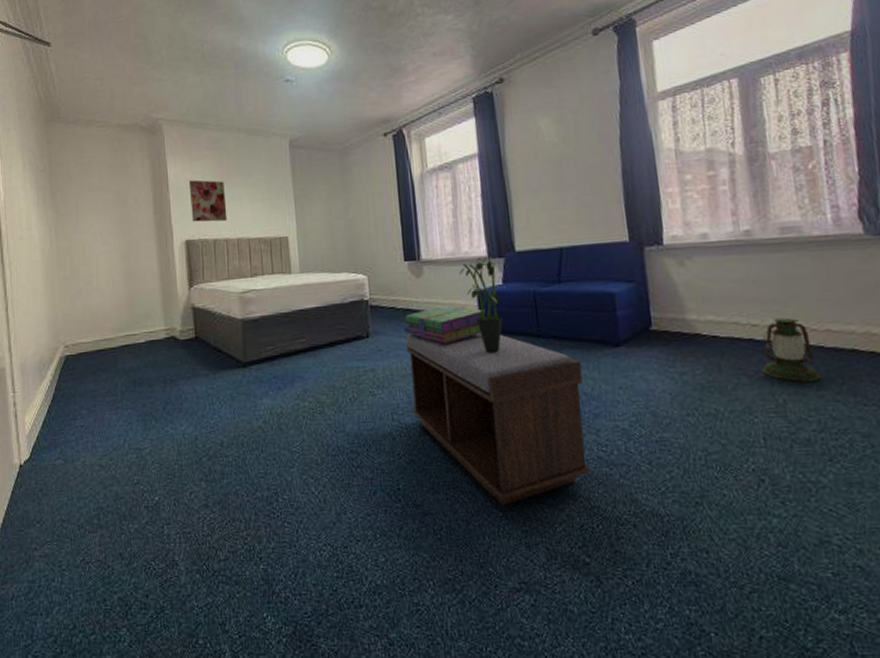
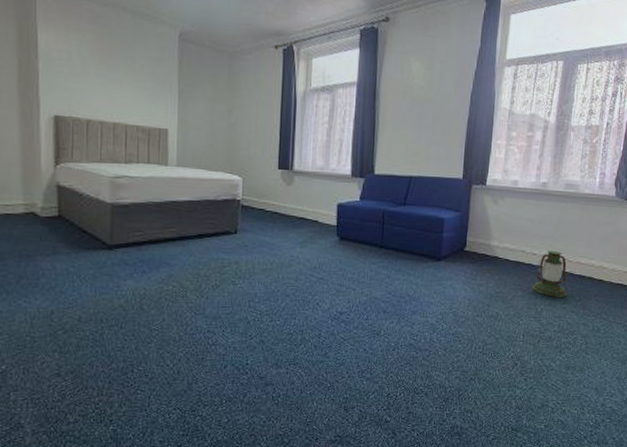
wall art: present [188,180,228,222] -> none [62,52,105,102]
stack of books: present [404,304,486,344] -> none [270,212,342,246]
bench: present [405,332,591,506] -> none [267,234,409,379]
potted plant: present [459,256,503,354] -> none [325,174,356,258]

